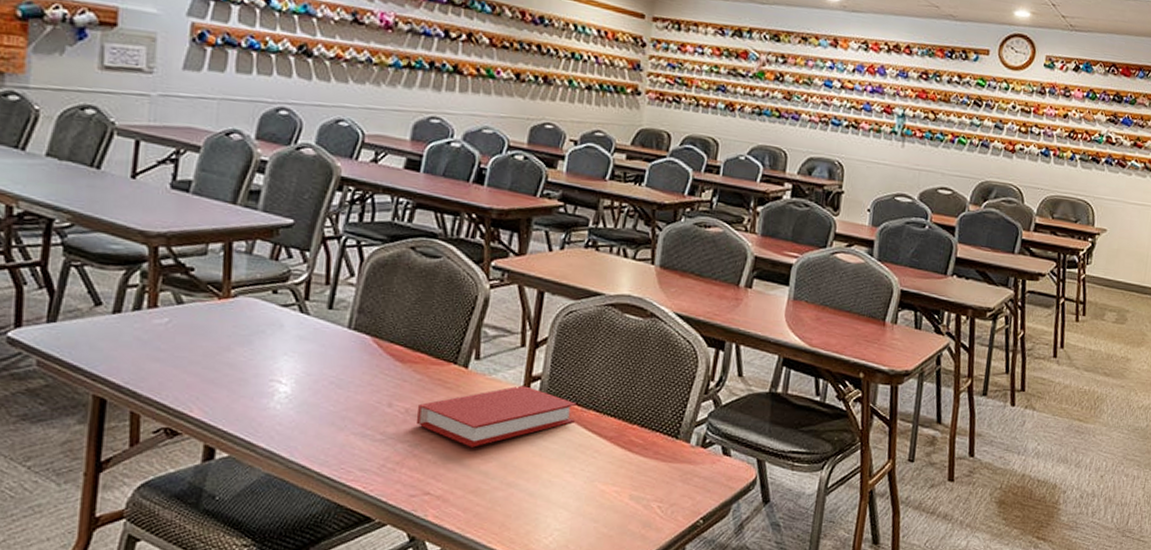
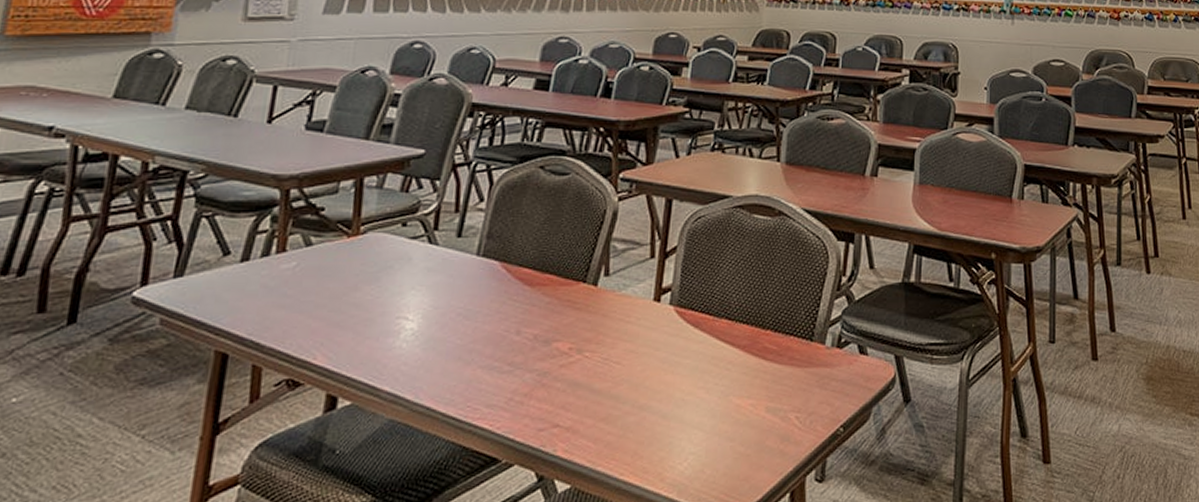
book: present [417,385,577,448] -> none [546,299,708,371]

